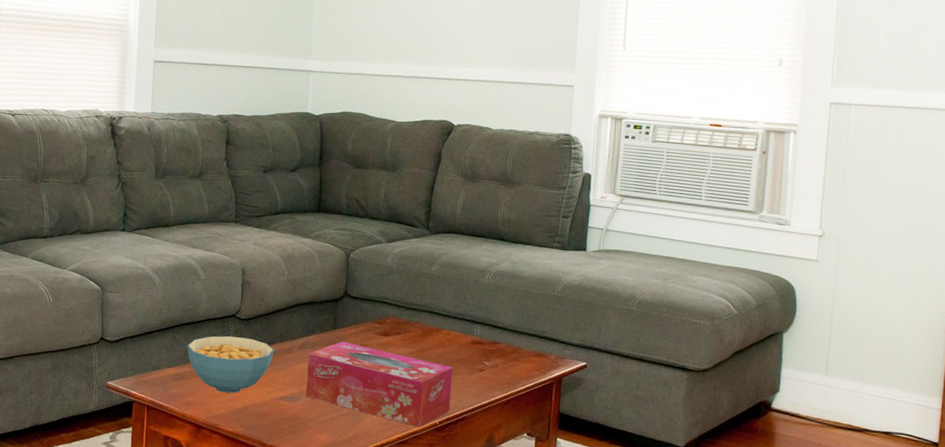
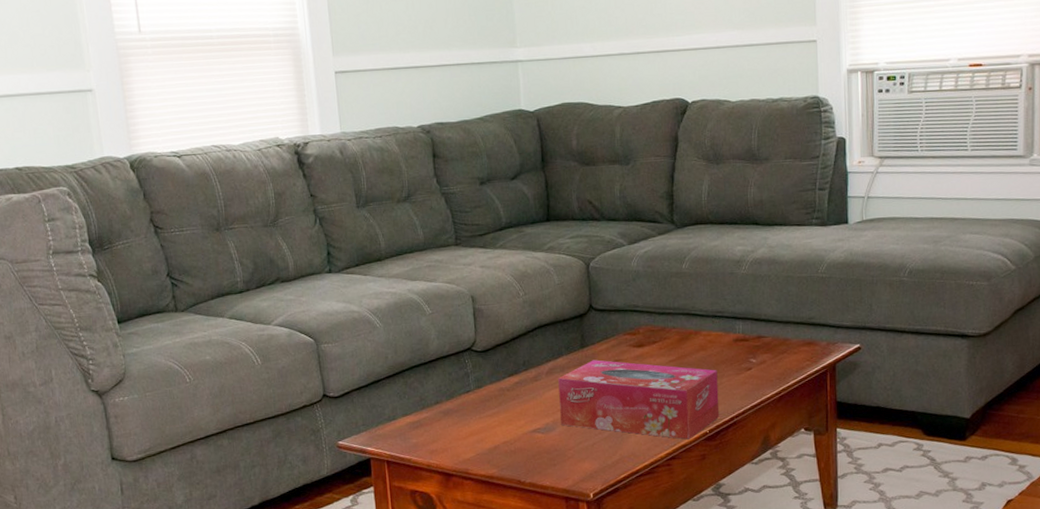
cereal bowl: present [187,336,274,394] -> none [422,371,520,435]

